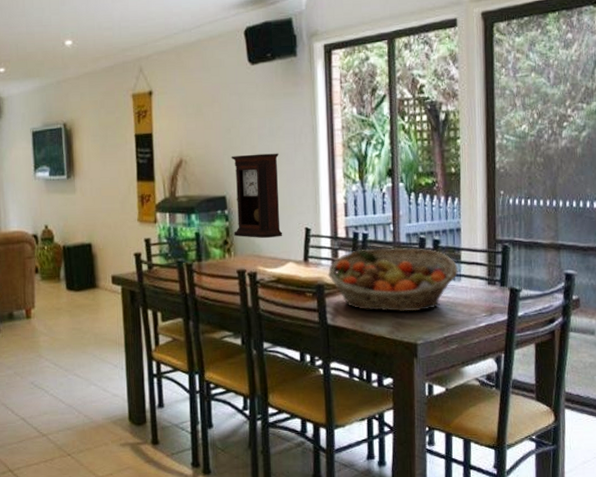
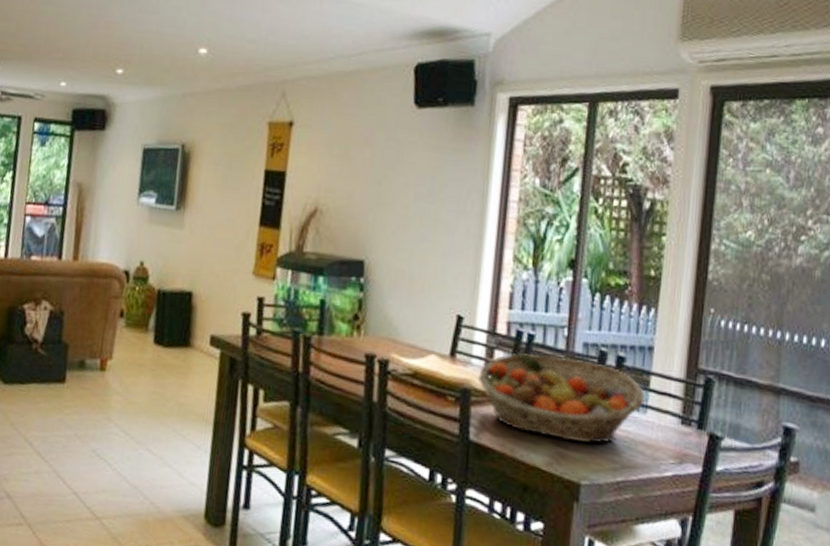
pendulum clock: present [231,153,283,239] -> none [367,213,437,322]

